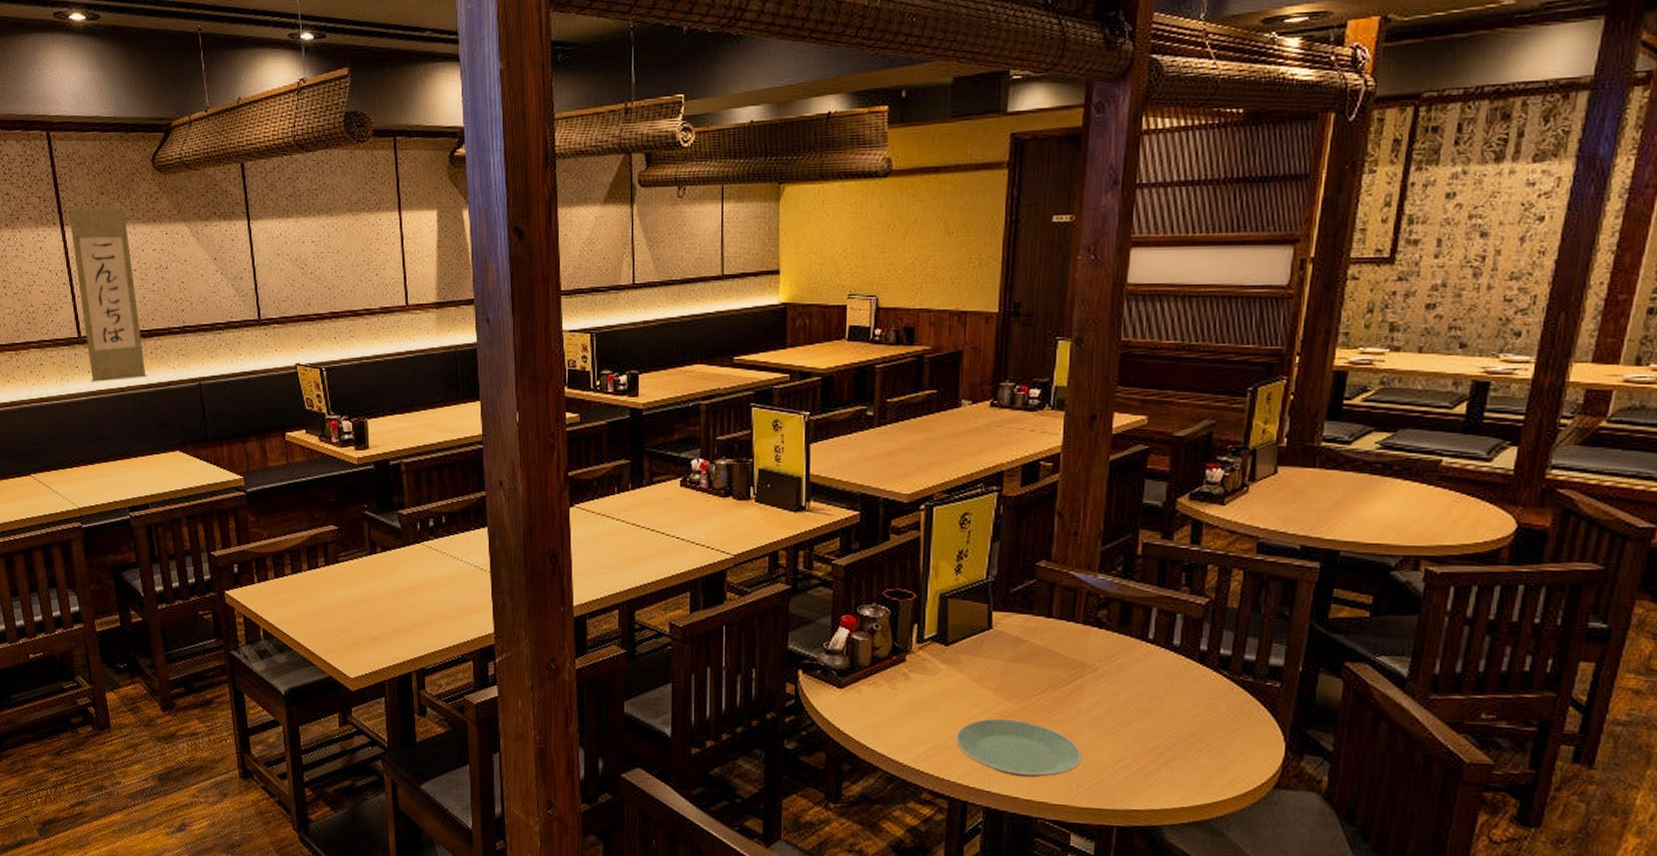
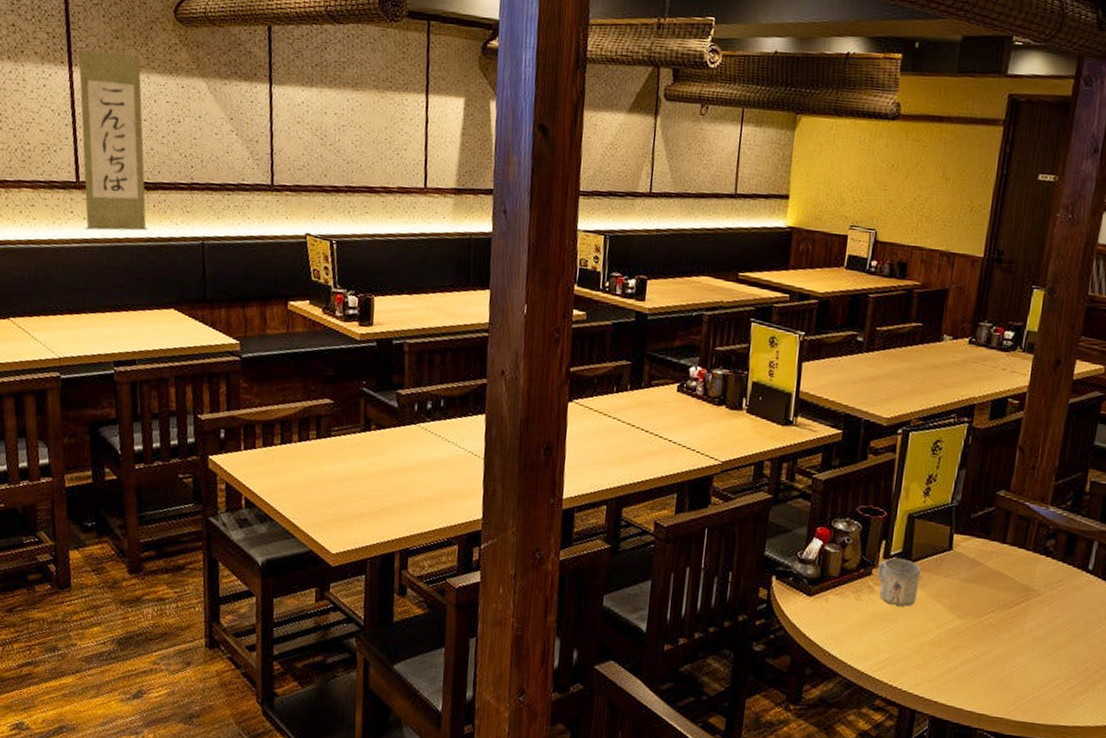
mug: none [912,641,960,693] -> present [877,558,921,607]
plate: present [955,718,1082,778] -> none [910,633,1022,691]

